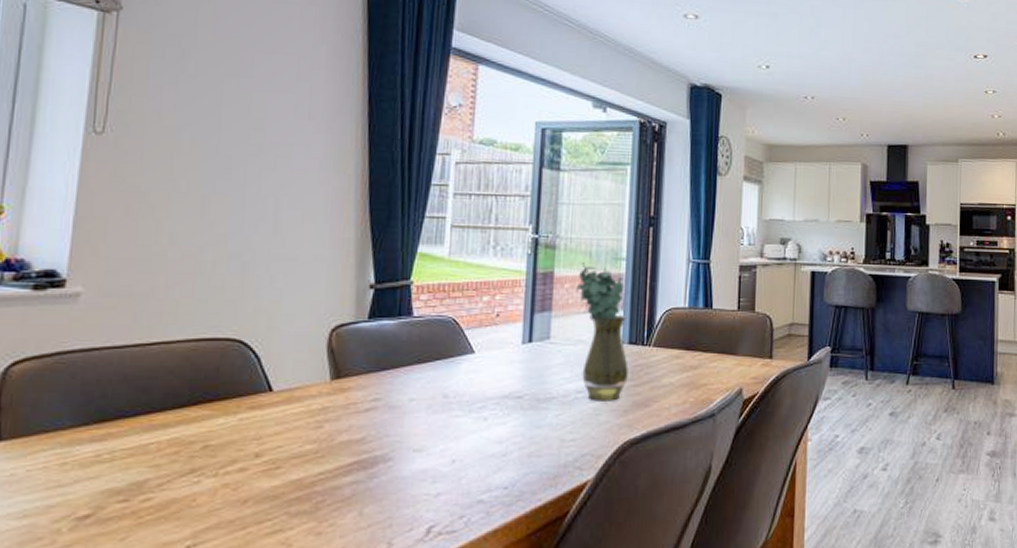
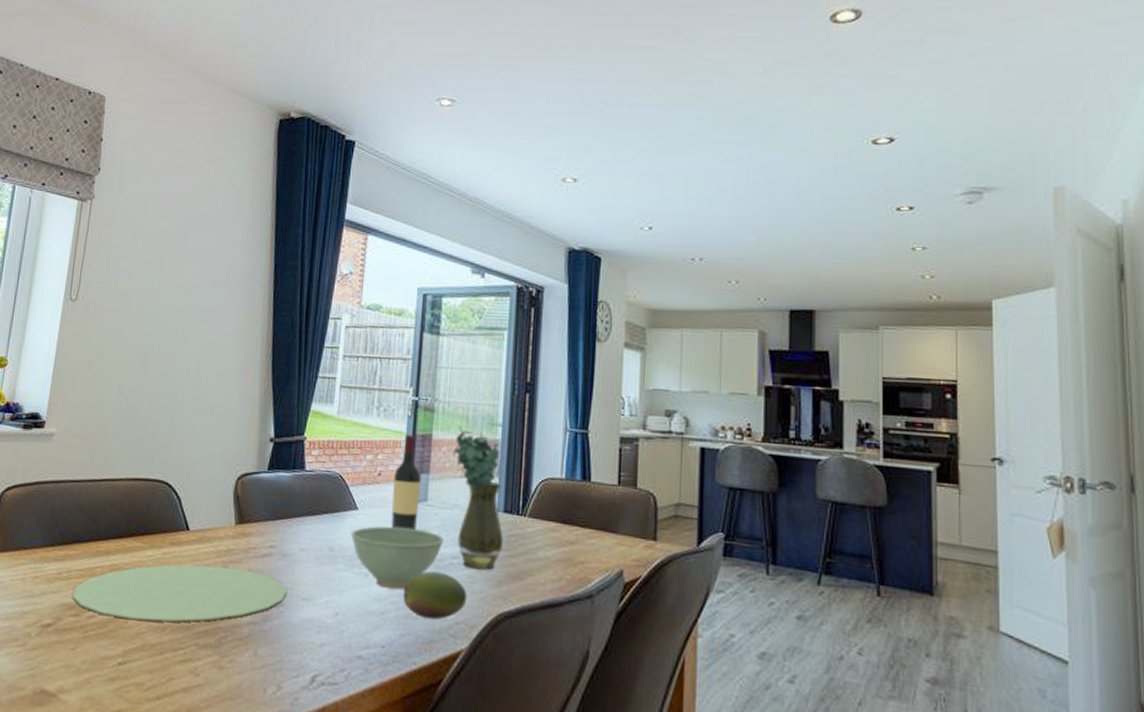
placemat: none [117,427,396,498] -> present [71,564,288,623]
bowl: none [467,367,568,429] -> present [350,526,444,589]
wine bottle: none [511,273,543,368] -> present [391,435,421,530]
fruit: none [525,408,593,454] -> present [402,571,468,619]

